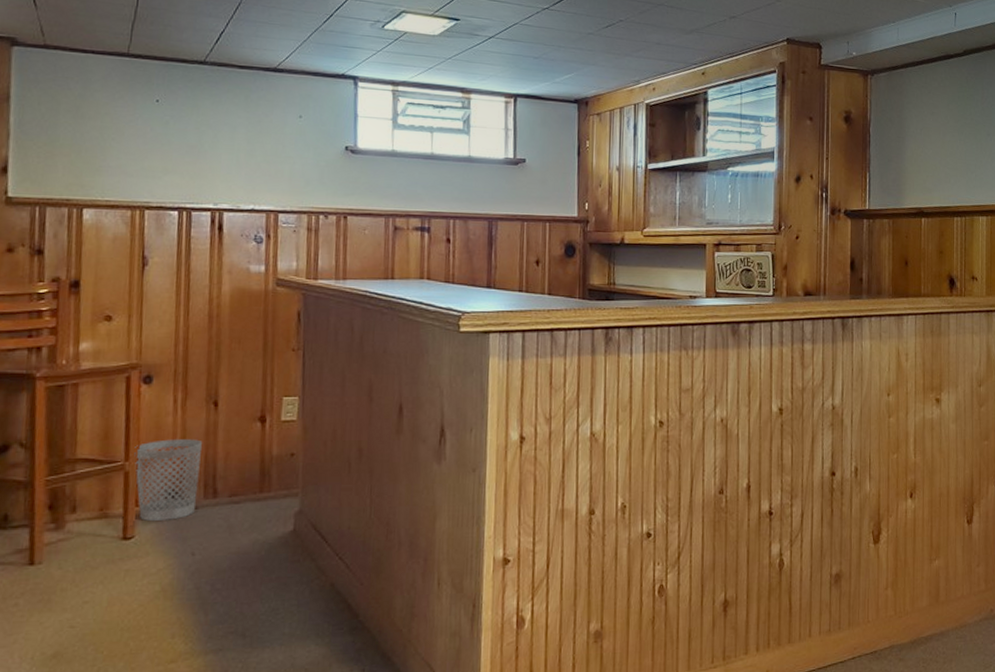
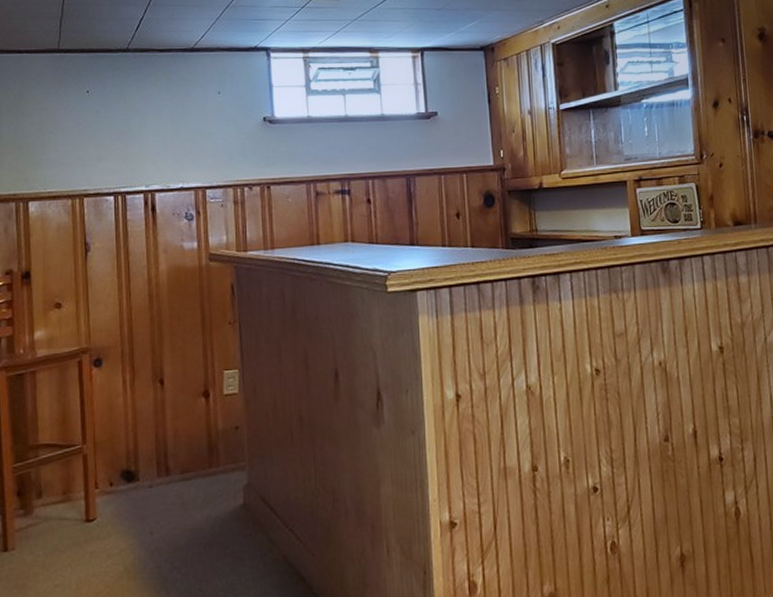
wastebasket: present [134,439,202,521] -> none [90,418,151,502]

